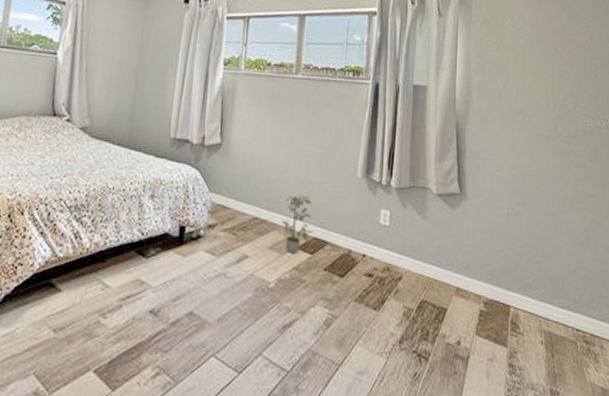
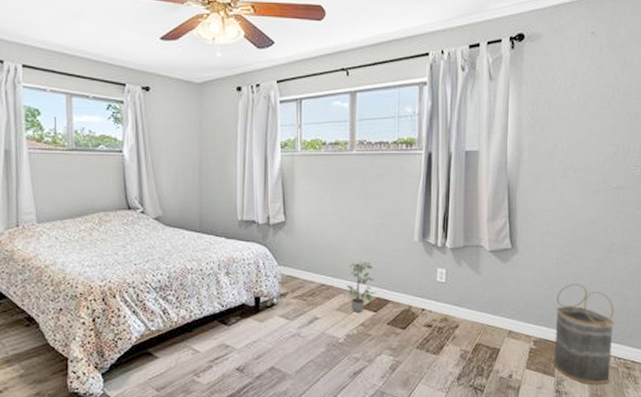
basket: none [505,238,571,360] -> present [553,283,615,385]

